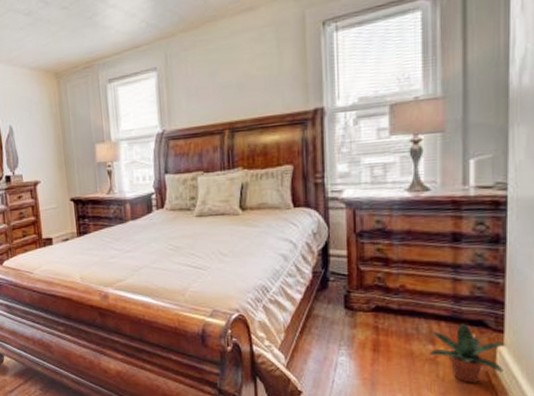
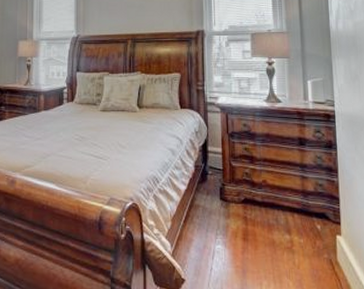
potted plant: present [430,323,507,383] -> none [287,215,344,270]

